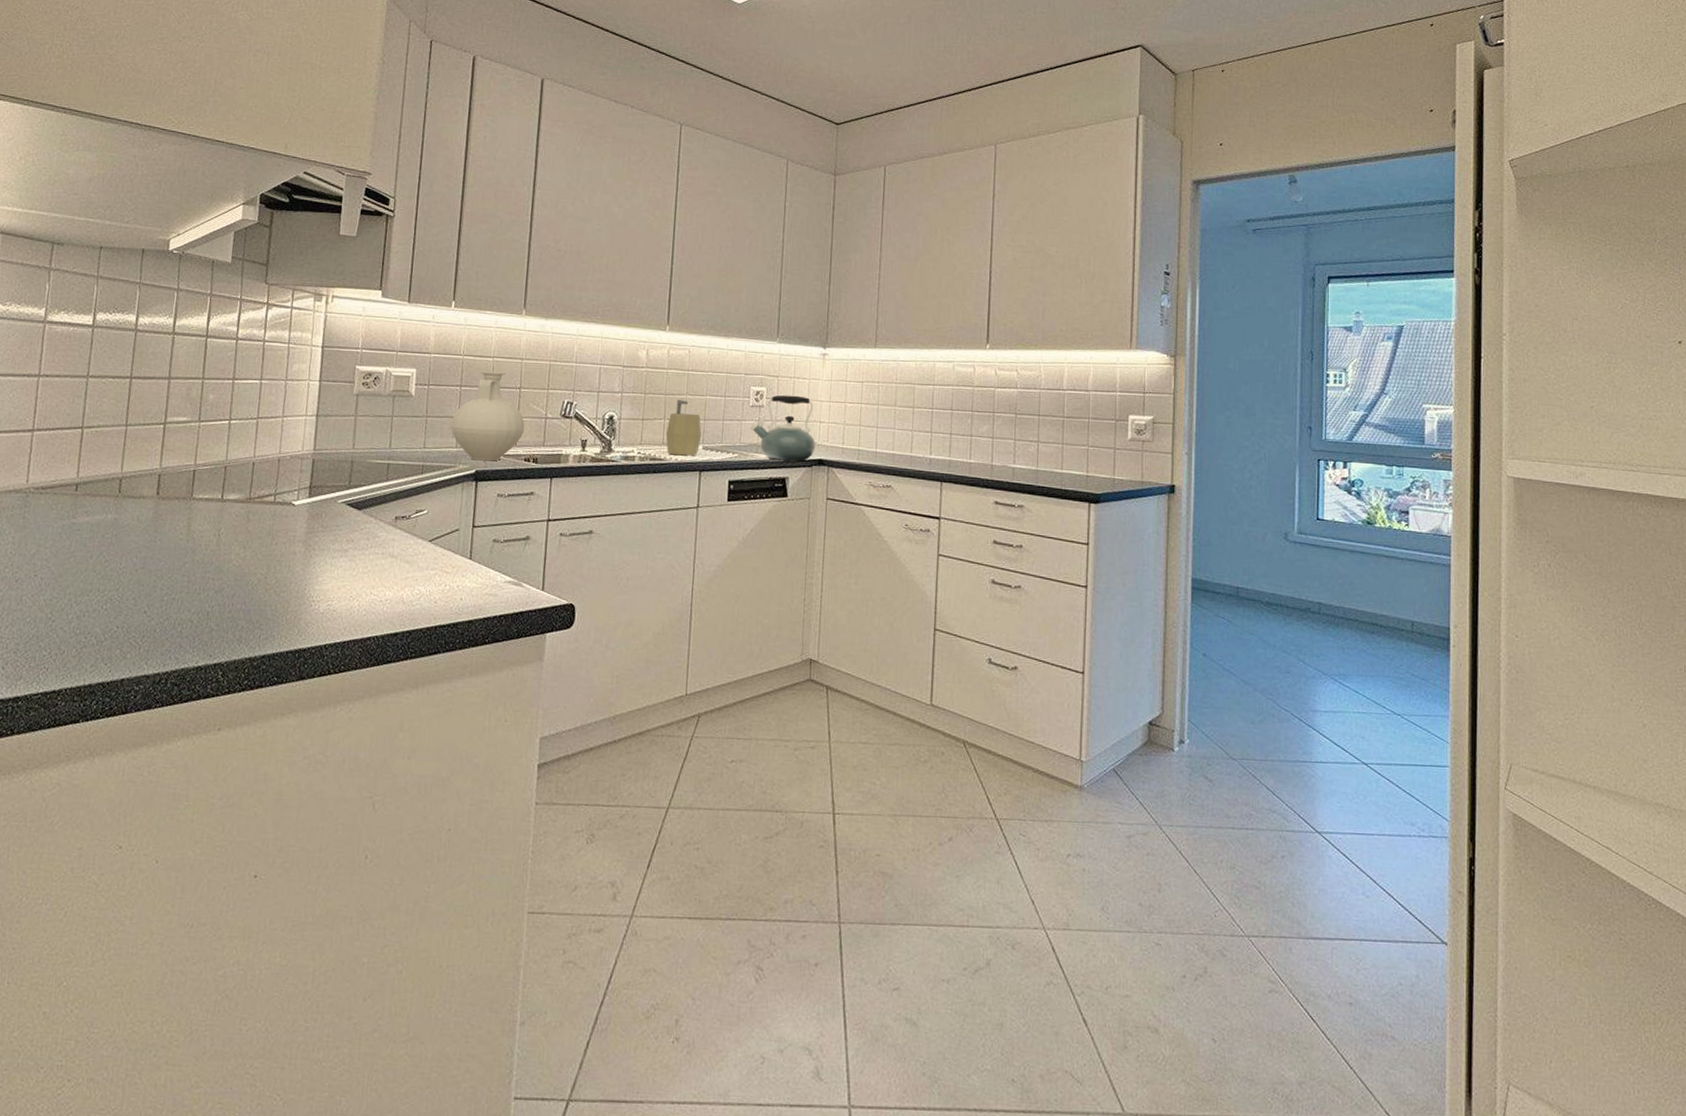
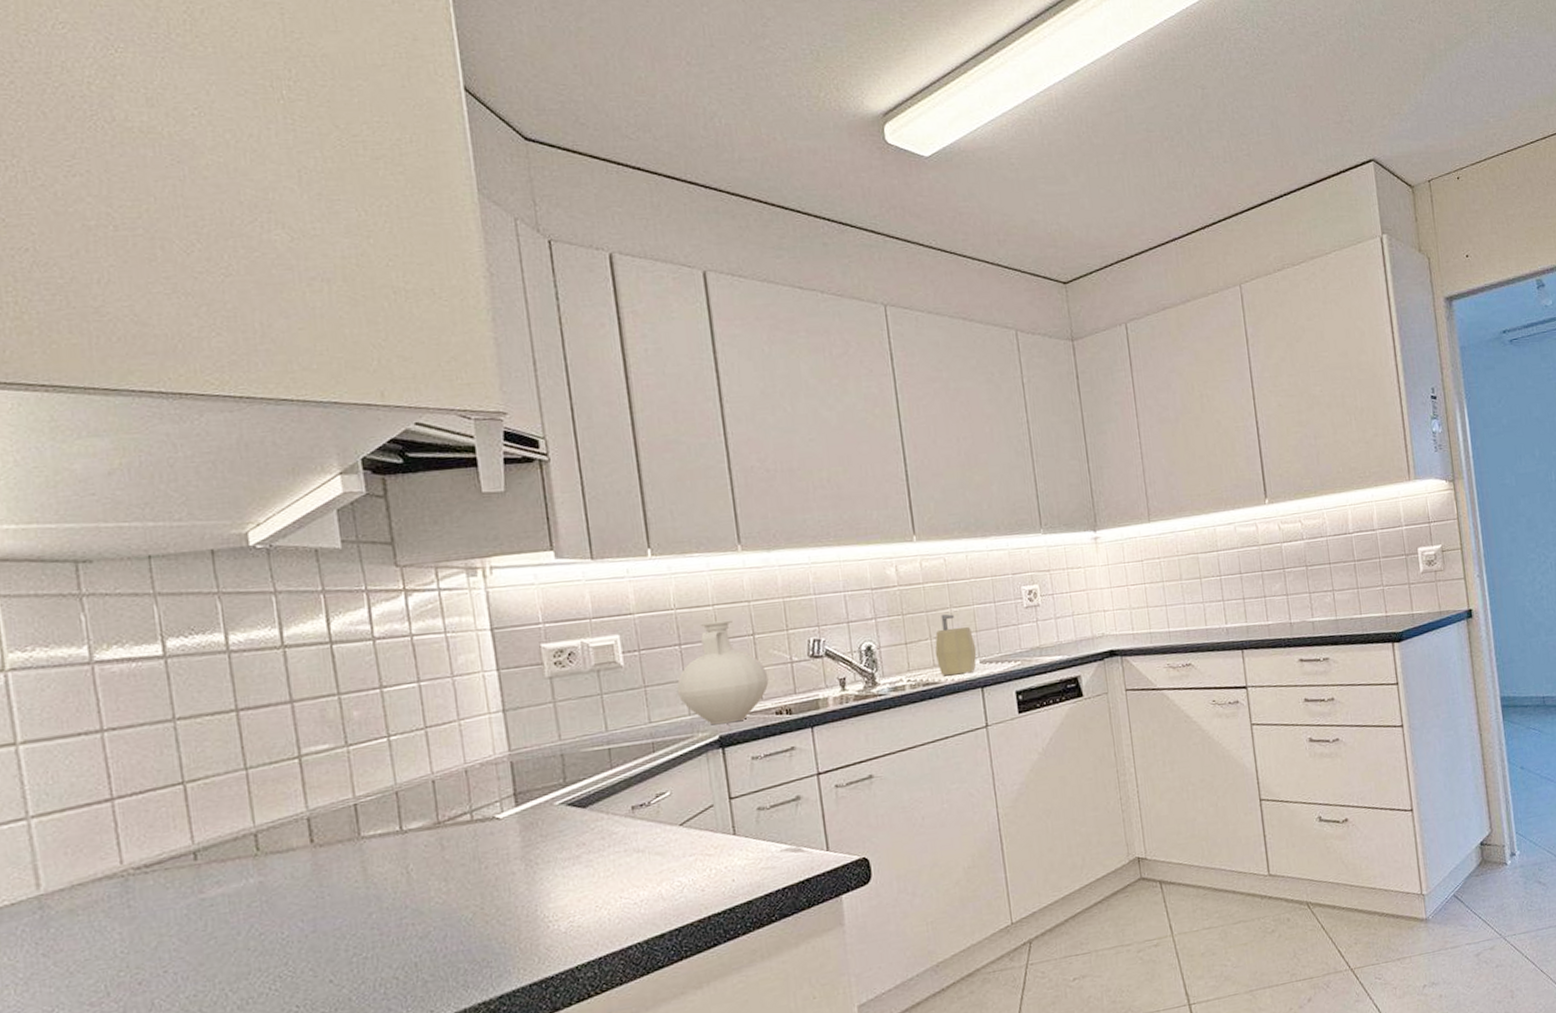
kettle: present [751,395,816,461] -> none [1030,587,1104,660]

